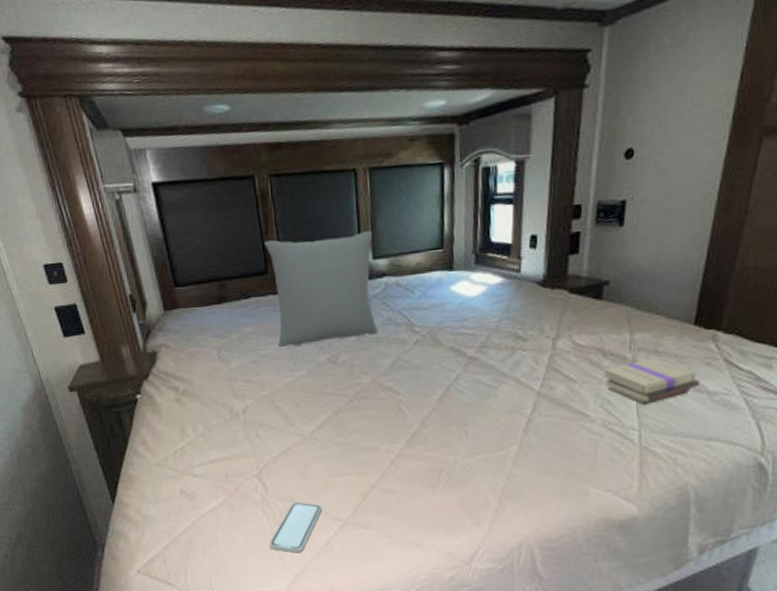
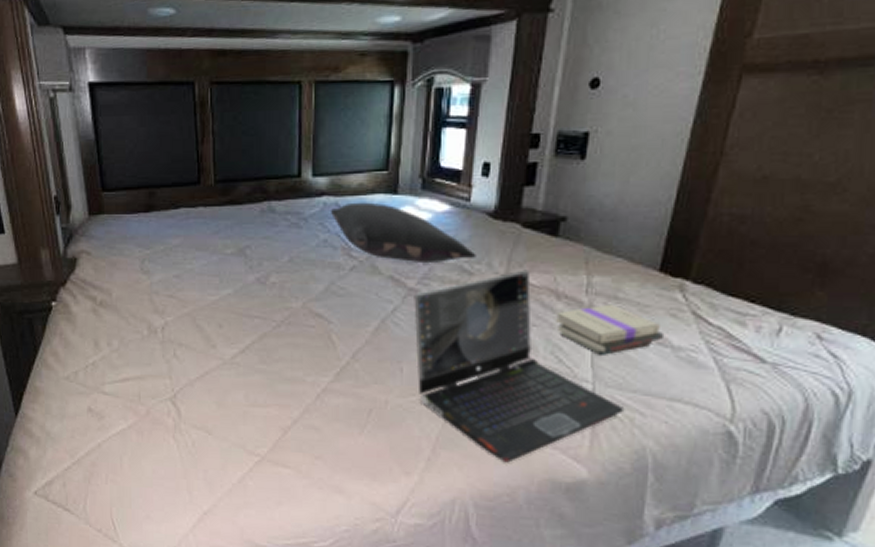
pillow: present [264,230,378,348] -> none [199,146,314,264]
smartphone: present [269,502,322,553] -> none [178,431,237,488]
pillow: none [393,279,529,333] -> present [331,202,476,262]
laptop computer: none [474,332,668,508] -> present [414,270,625,463]

